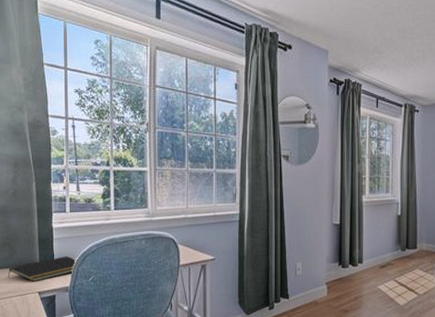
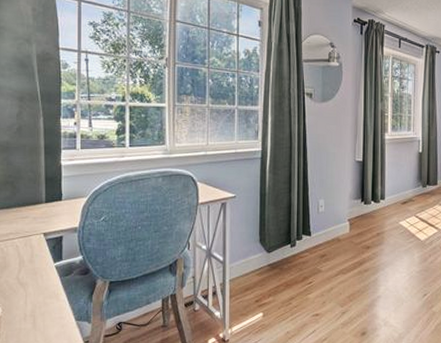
notepad: present [7,256,78,282] -> none [9,195,89,222]

